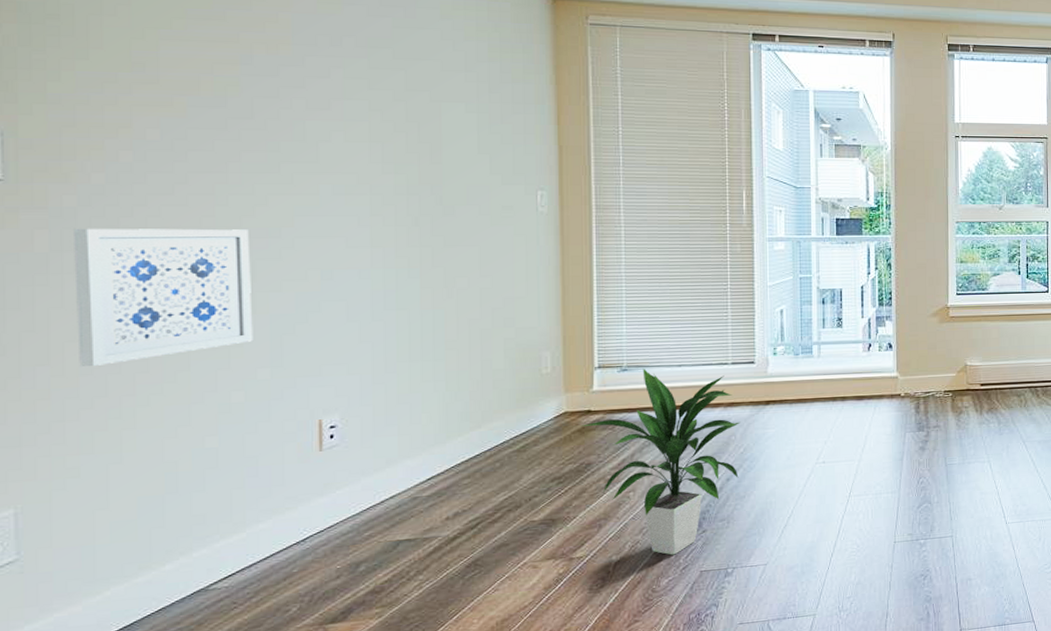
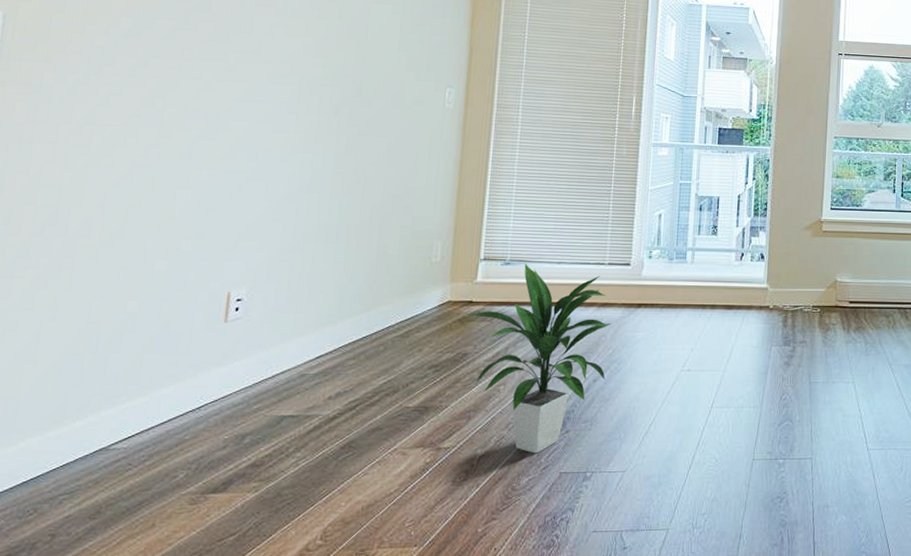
wall art: present [74,228,253,366] -> none [33,102,192,228]

